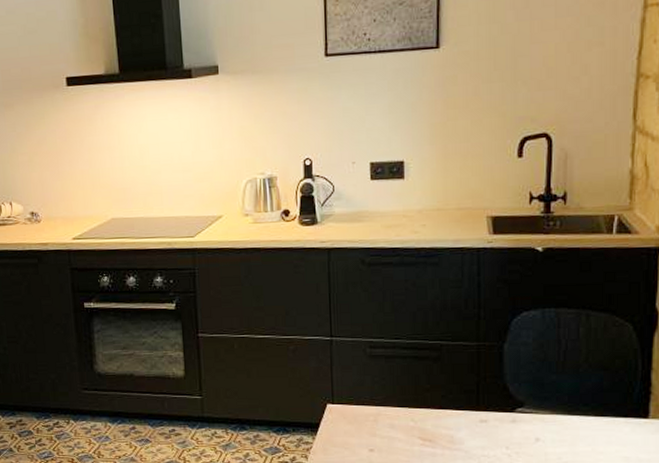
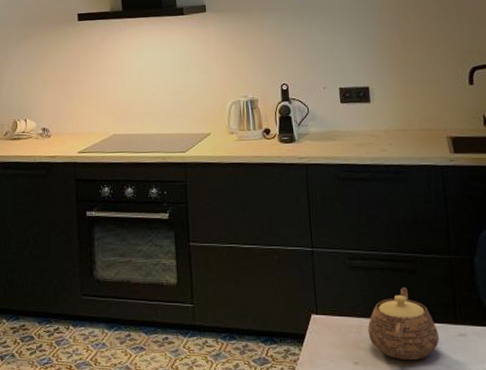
teapot: none [385,375,460,447] -> present [367,287,440,361]

